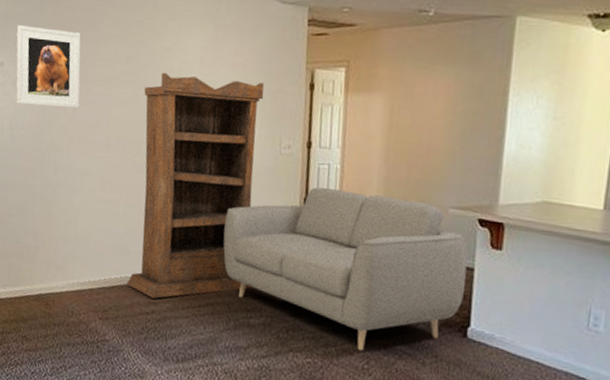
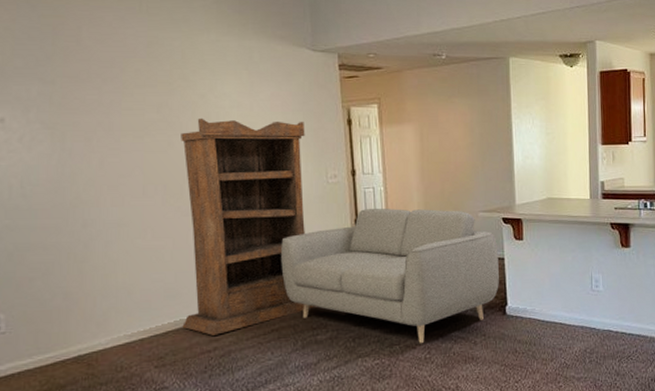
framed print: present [16,25,81,109] -> none [17,79,107,160]

